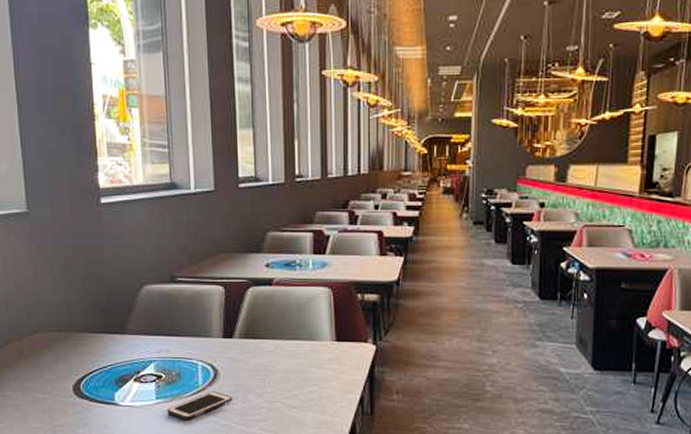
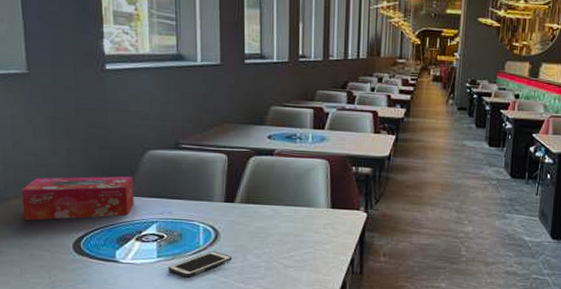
tissue box: none [23,313,132,362] -> present [21,176,134,220]

